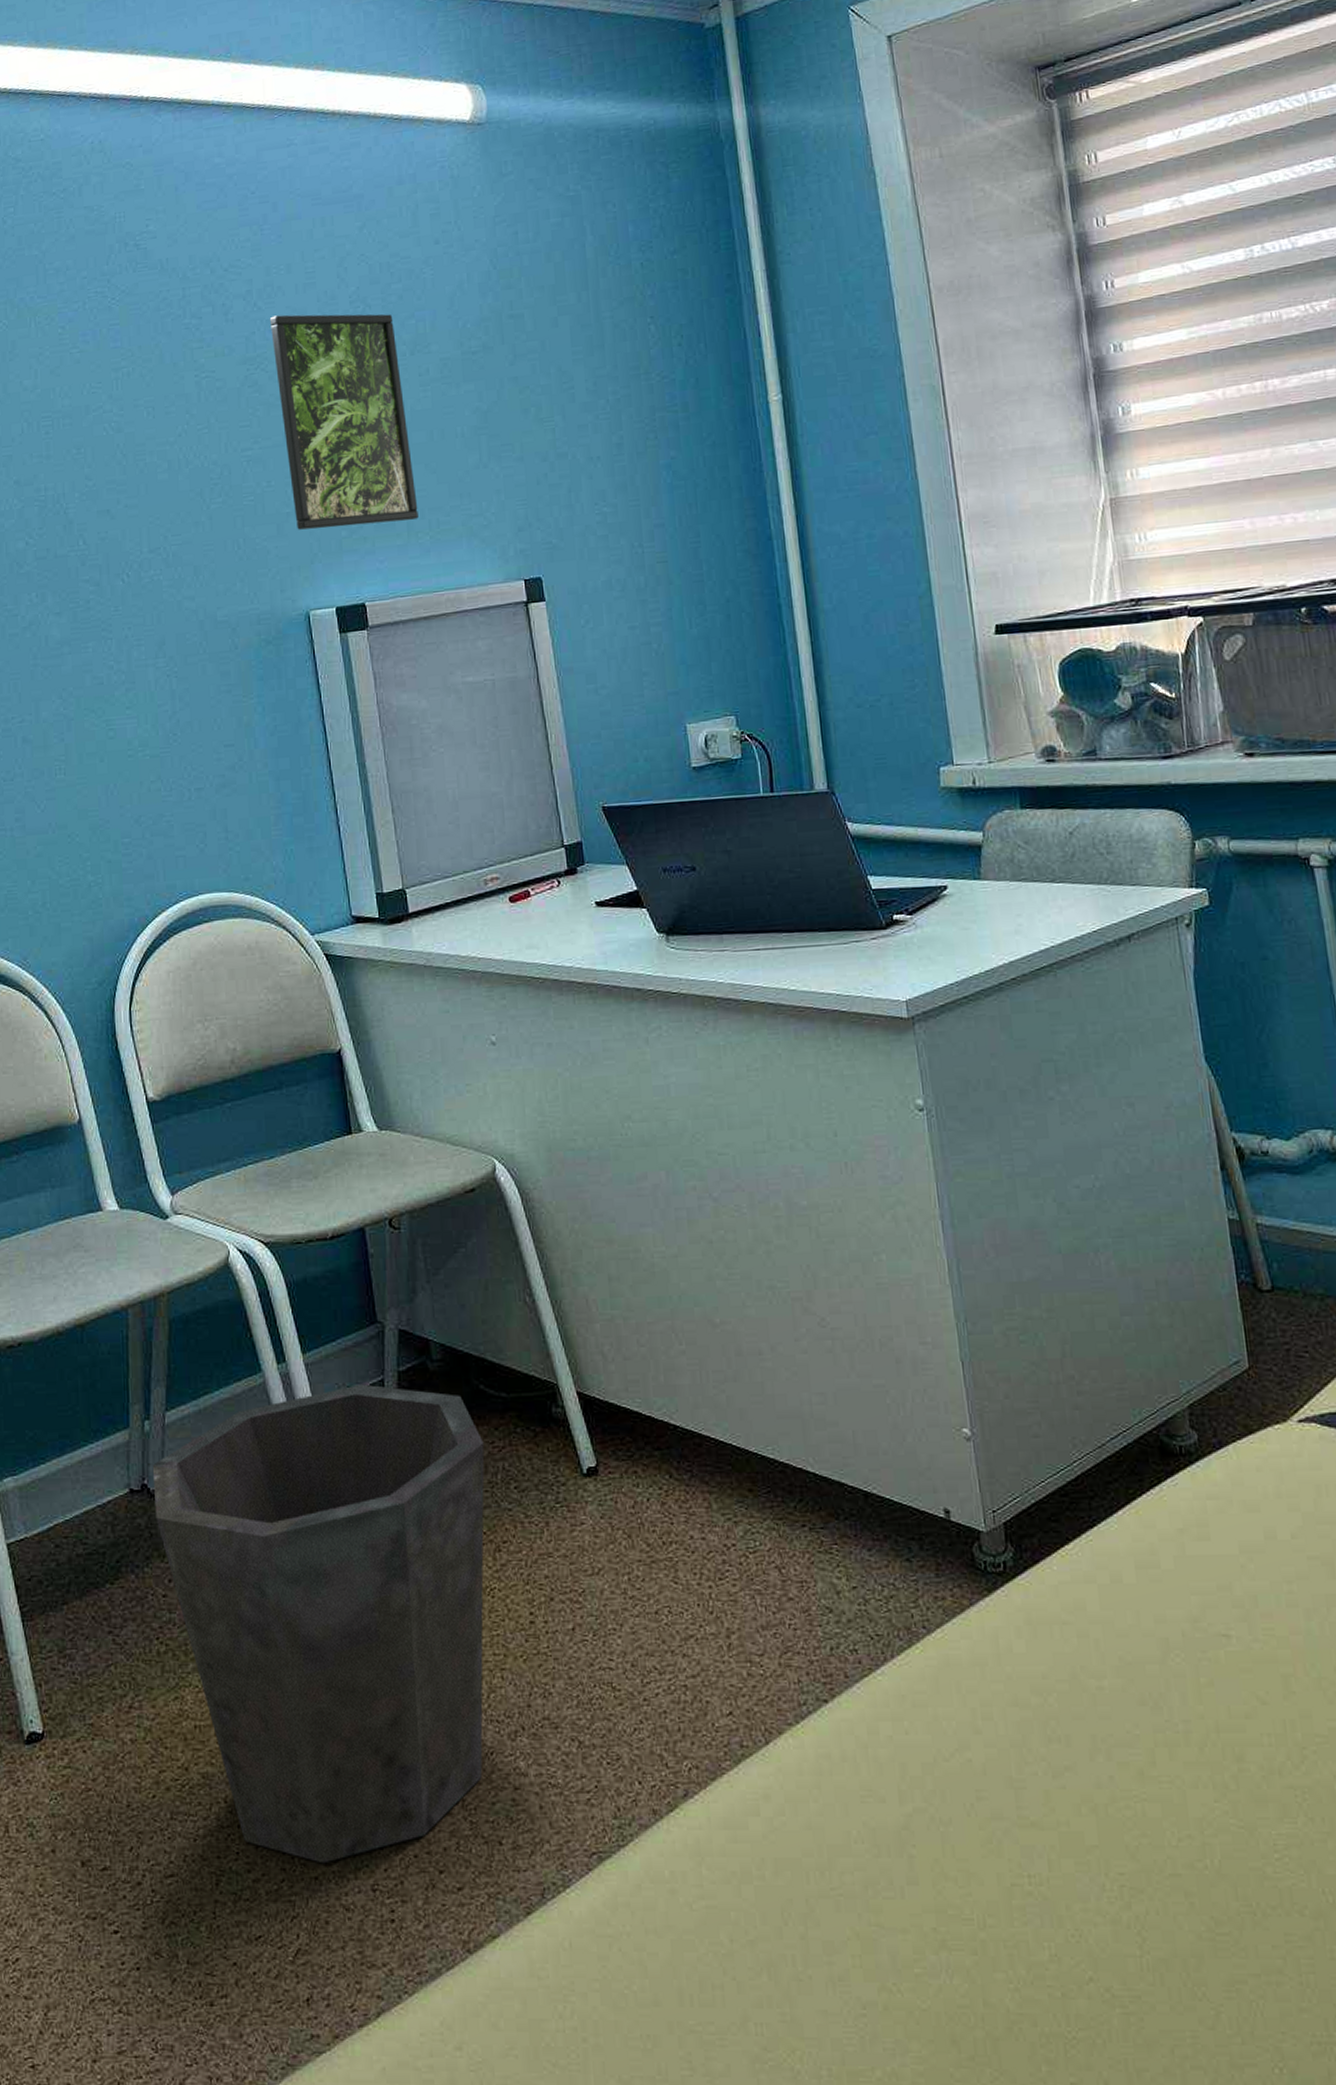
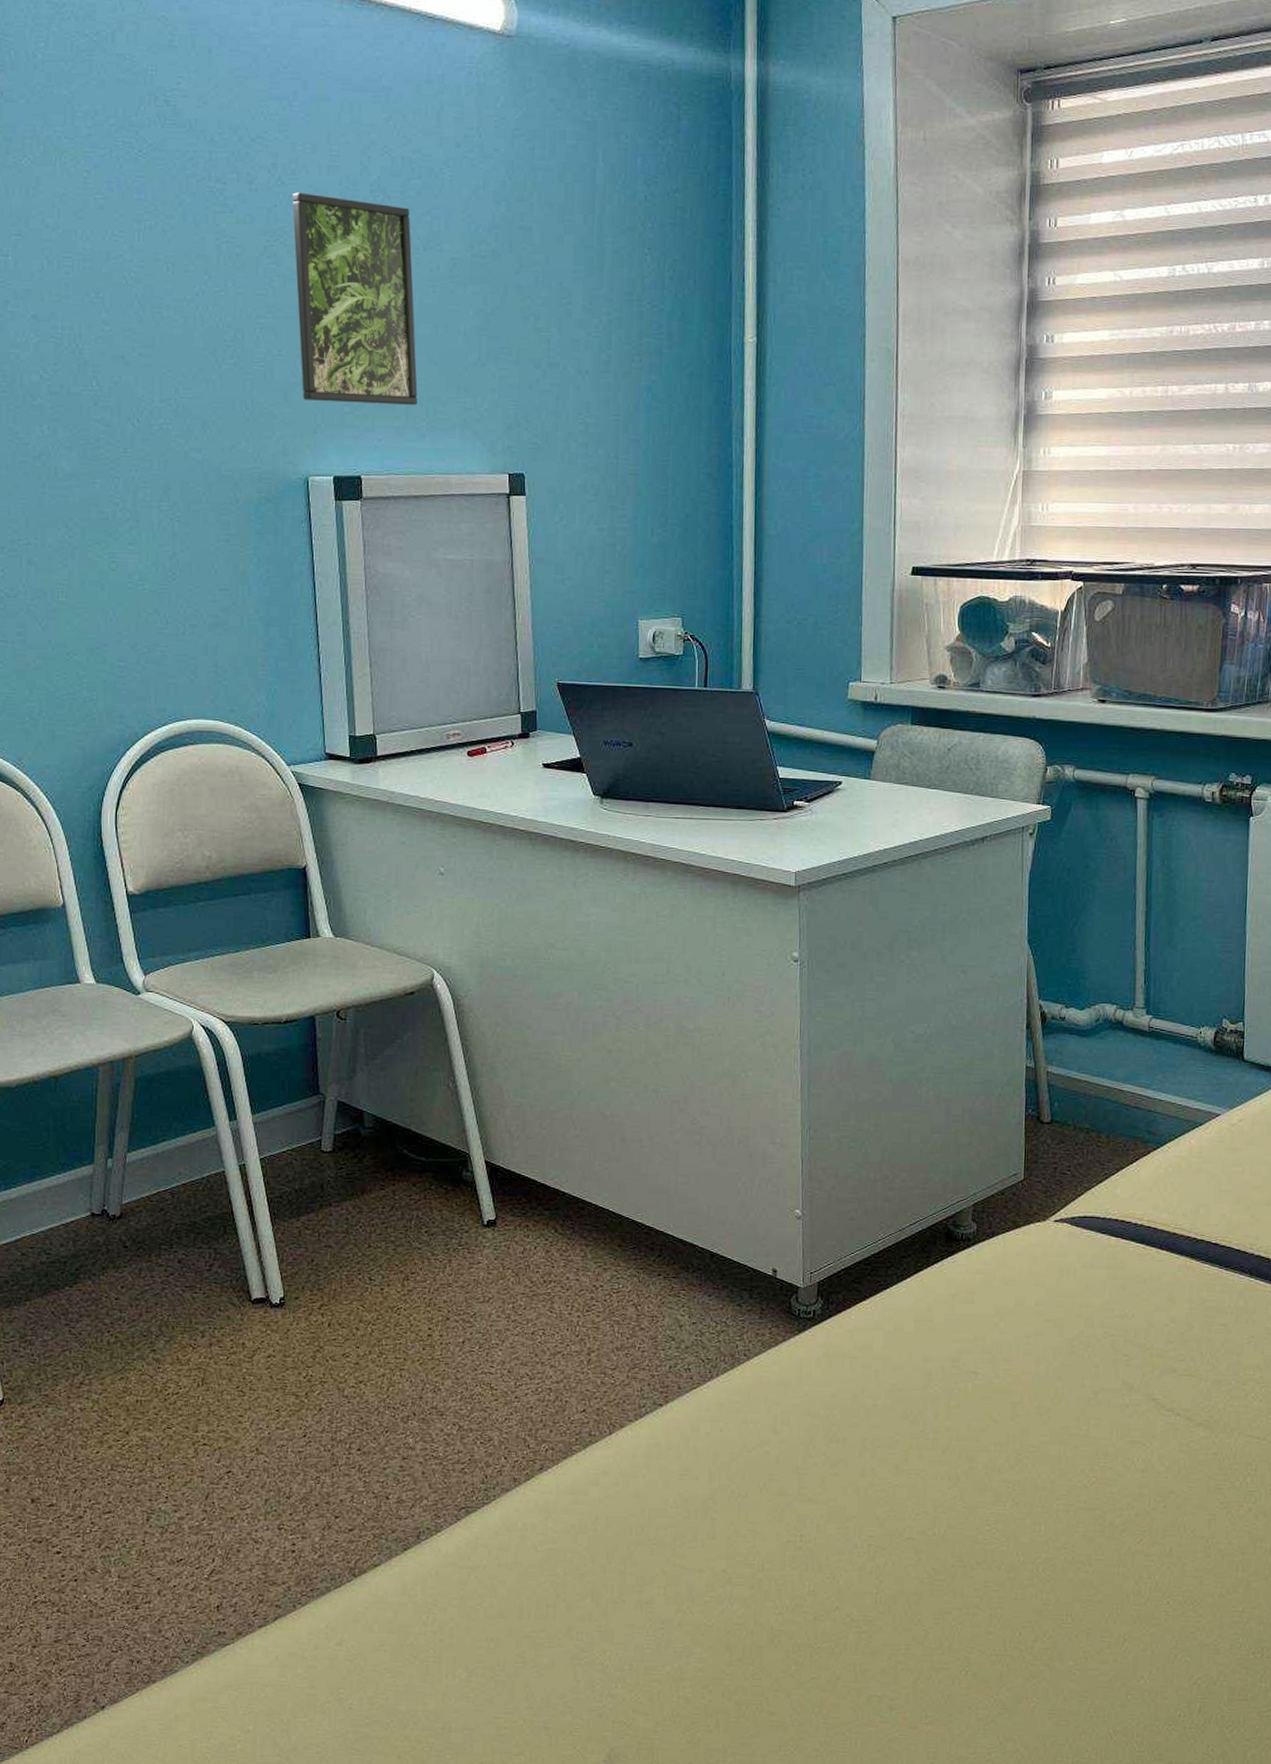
waste bin: present [152,1384,485,1864] -> none [112,1142,403,1508]

